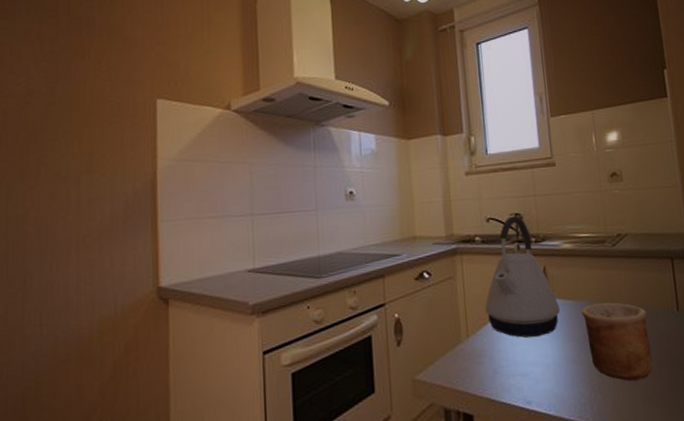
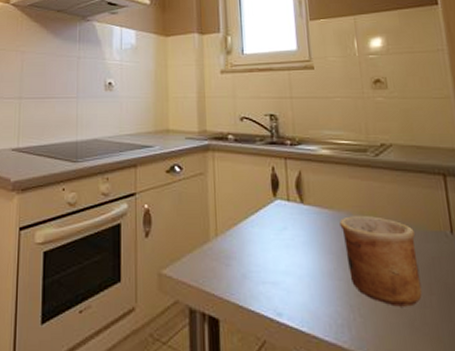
kettle: present [484,215,560,338] -> none [235,116,316,244]

